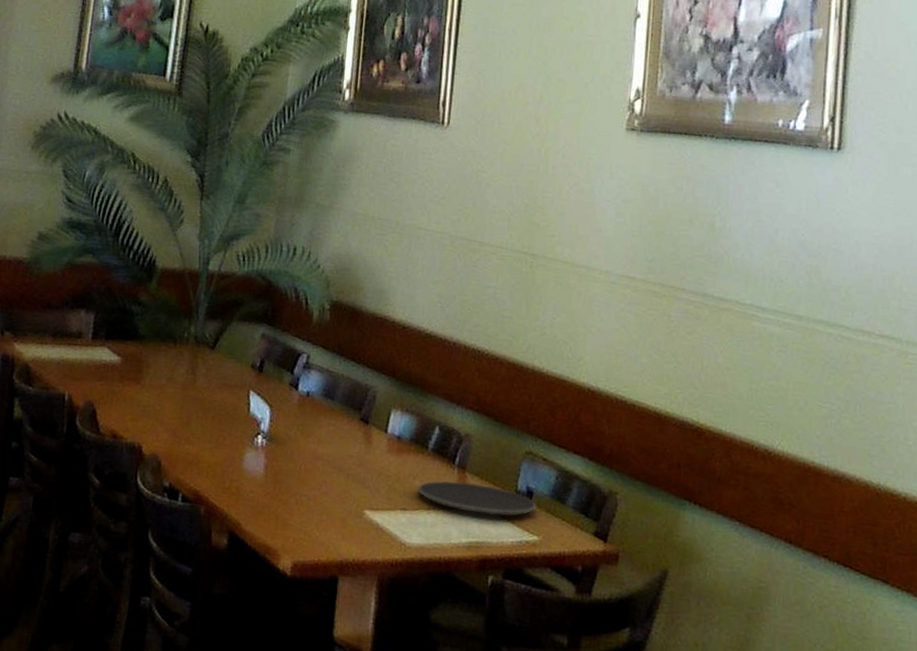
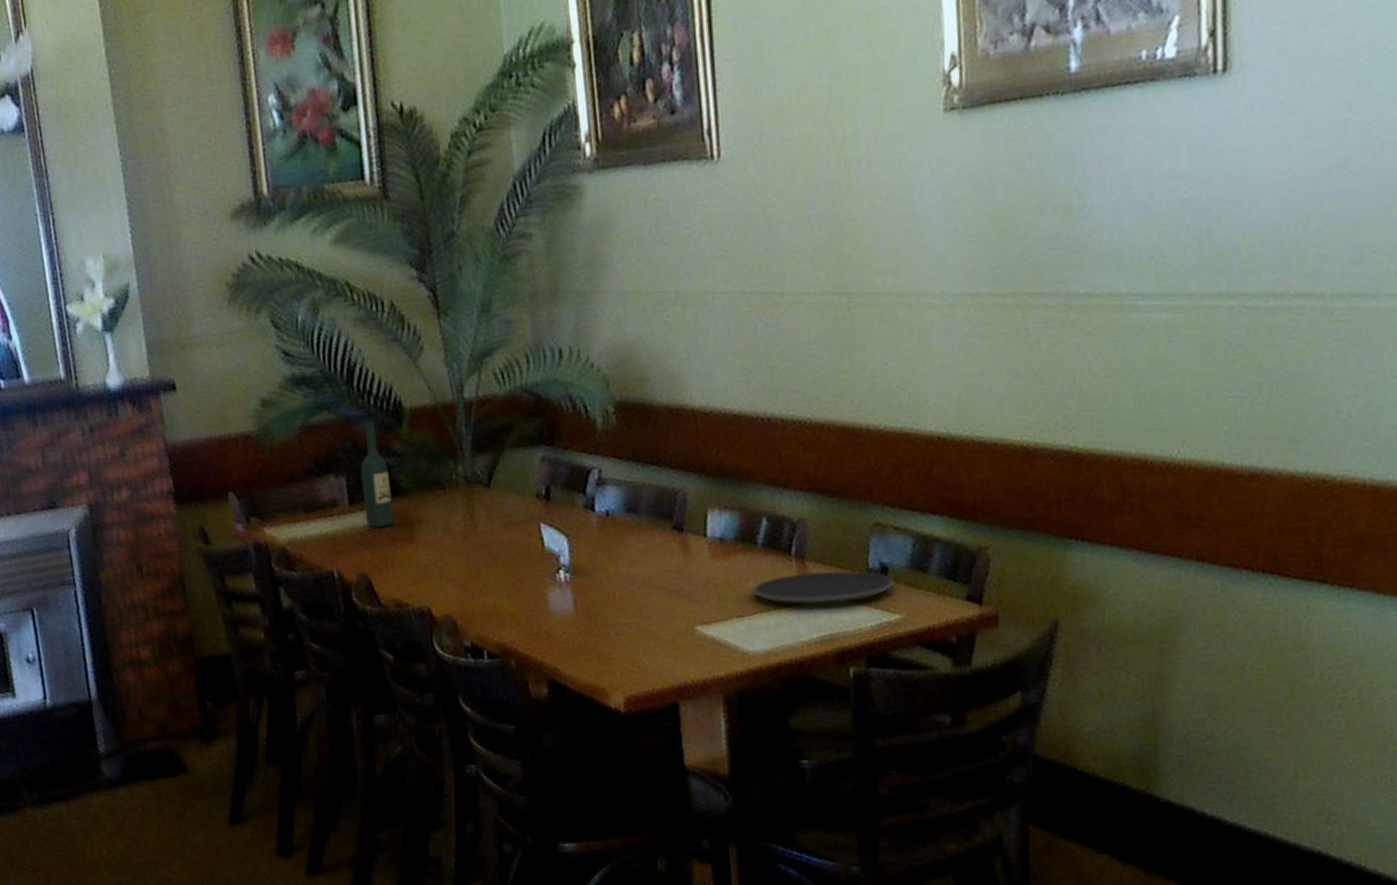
wine bottle: none [103,271,132,365] -> present [360,421,394,528]

